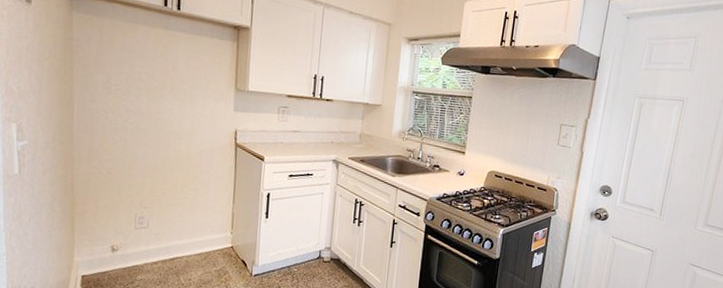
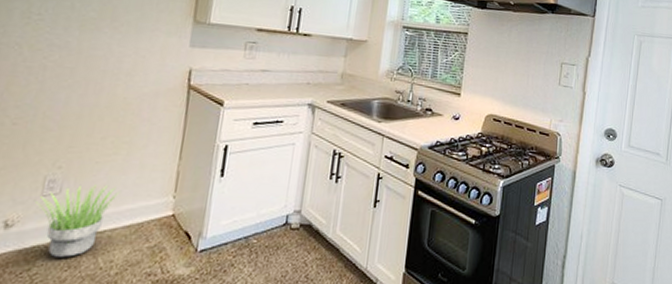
potted plant: none [131,221,192,275] -> present [35,184,121,257]

